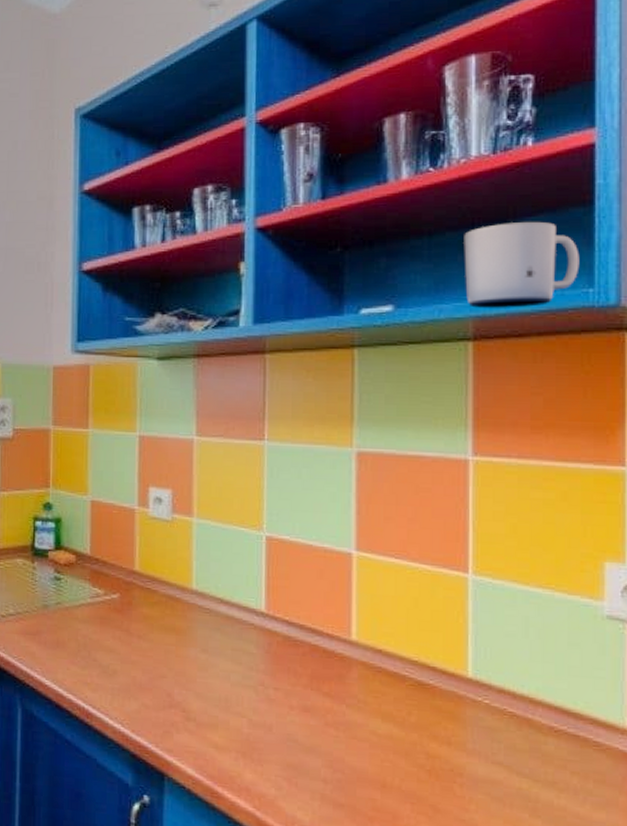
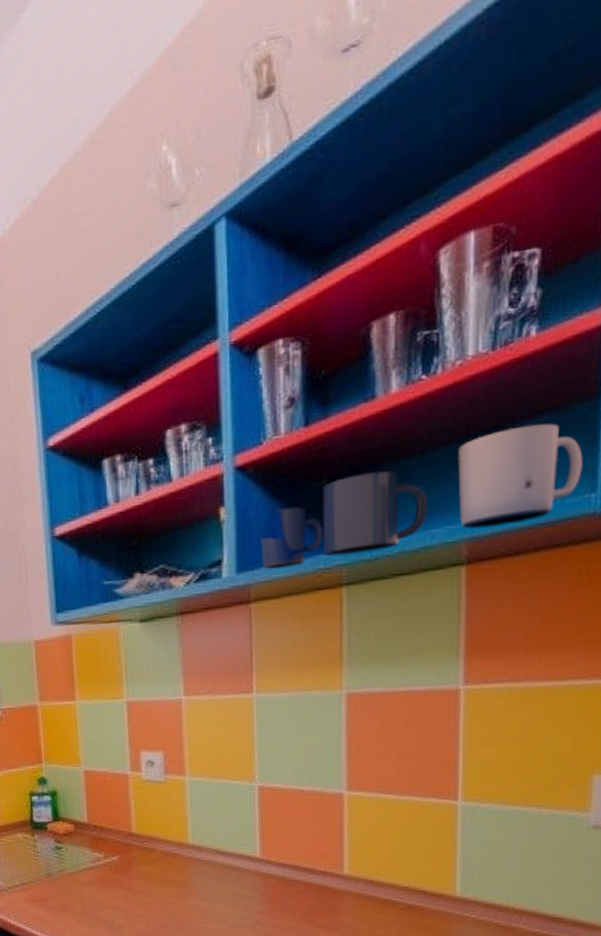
mug: none [277,270,338,324] -> present [261,506,324,570]
mug: none [336,247,436,319] -> present [322,470,428,557]

